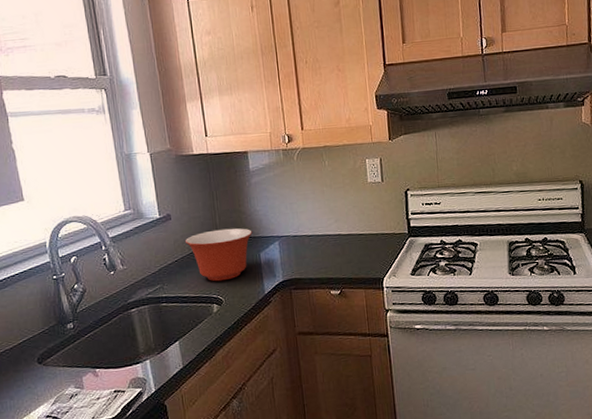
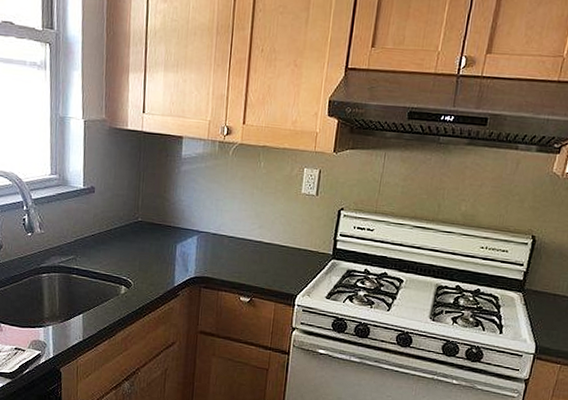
mixing bowl: present [185,228,253,282] -> none [104,211,173,265]

